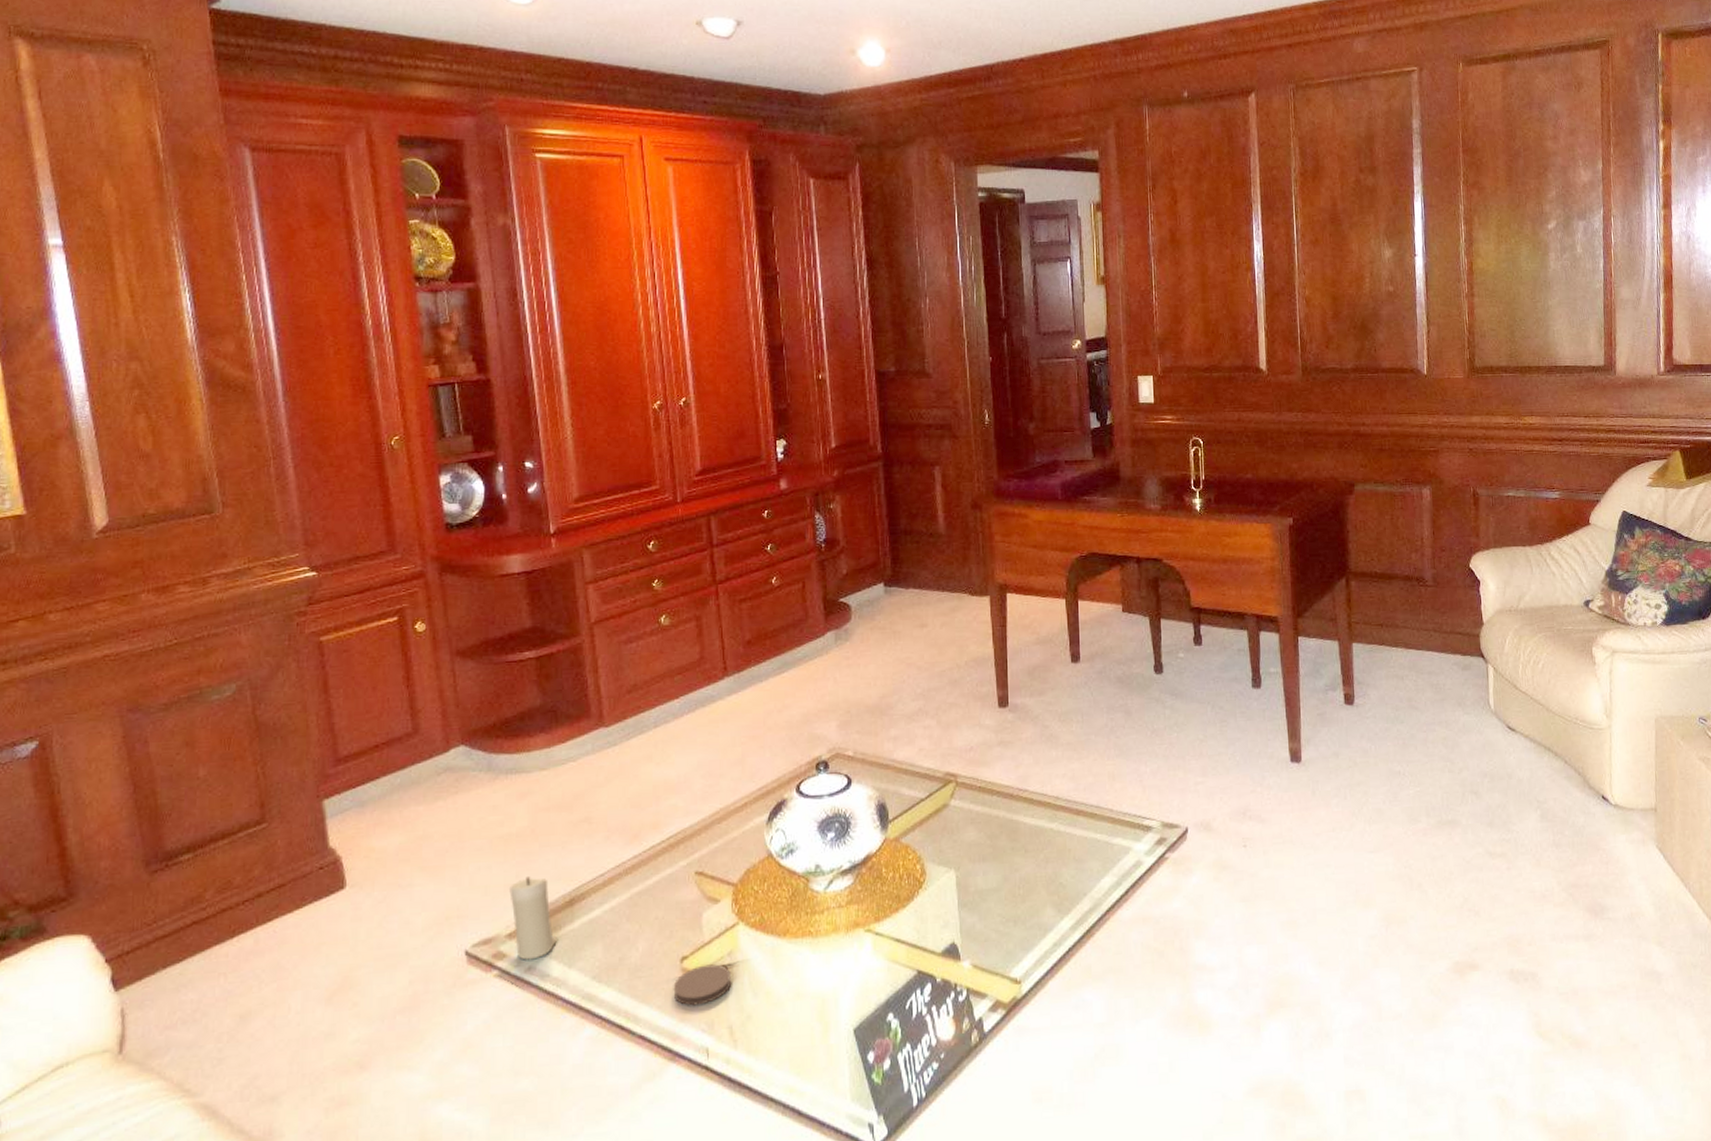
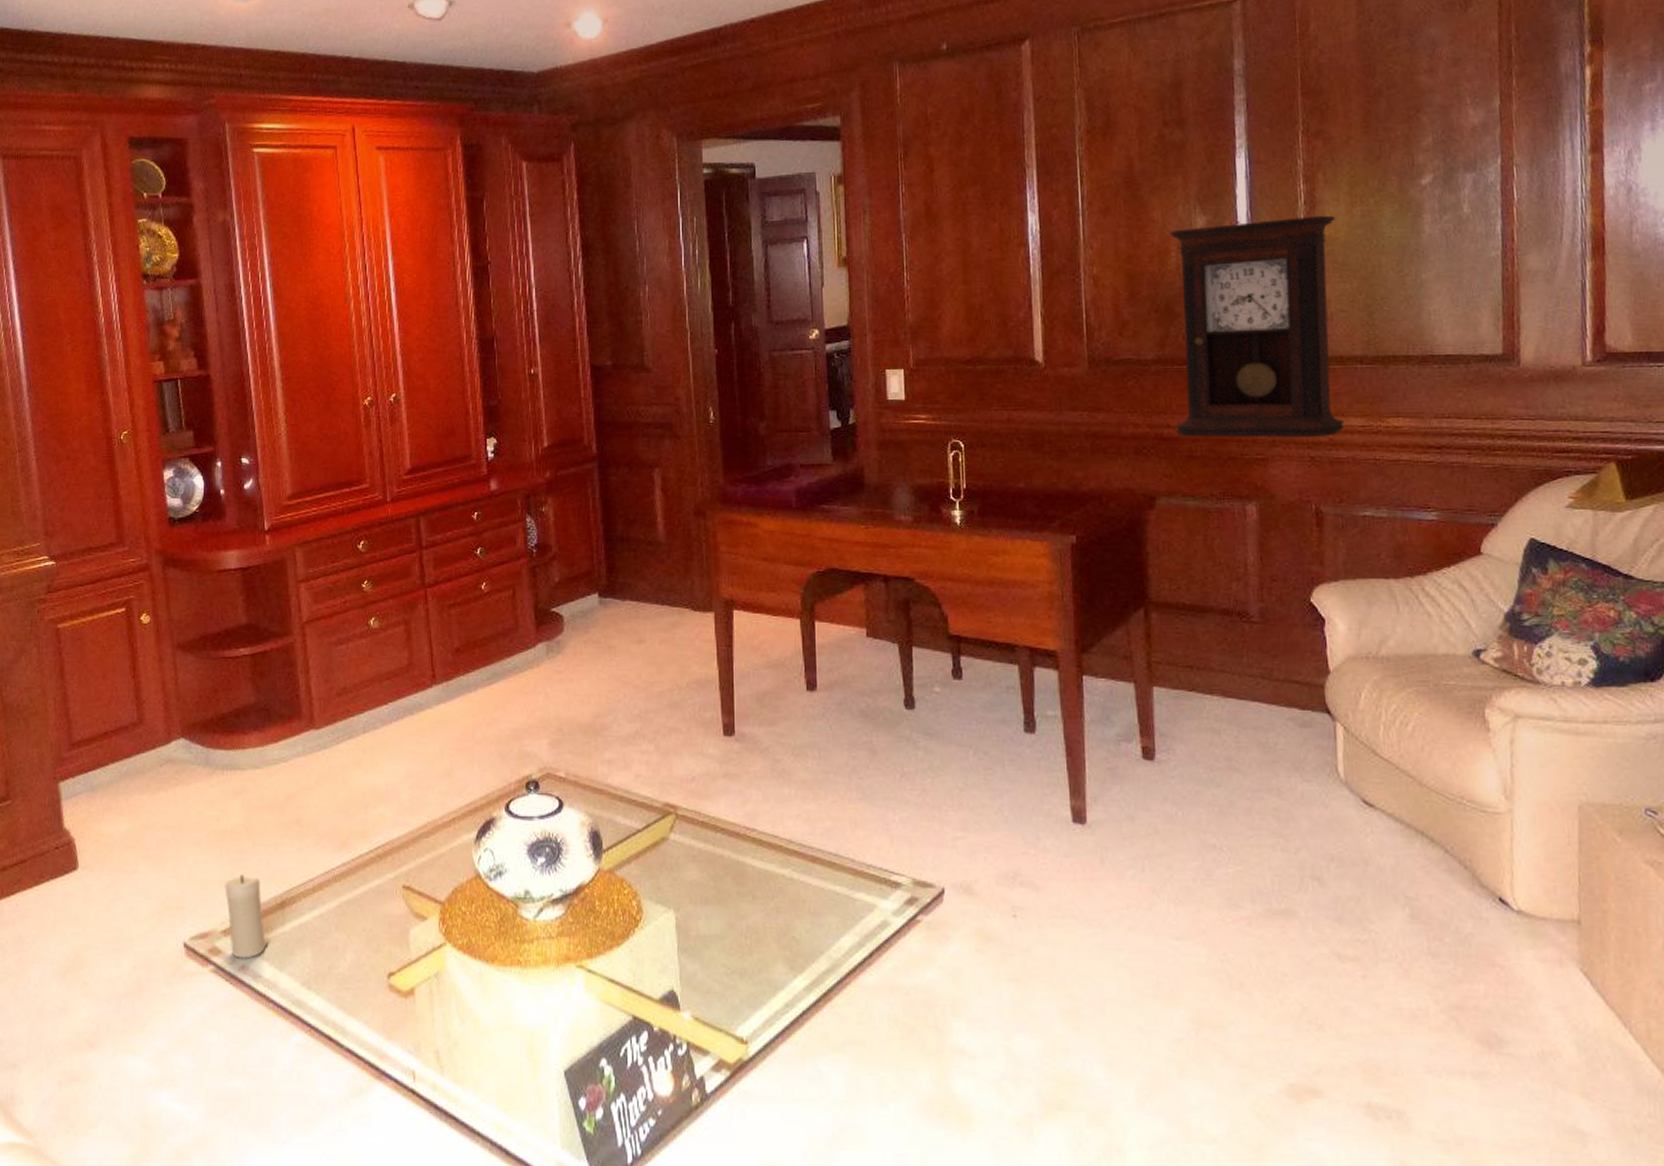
coaster: present [673,964,732,1006] -> none [380,983,439,1025]
pendulum clock: none [1364,251,1494,434] -> present [1169,215,1345,438]

